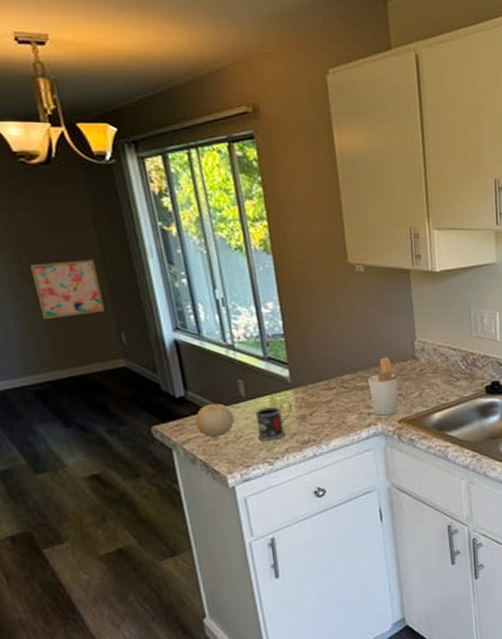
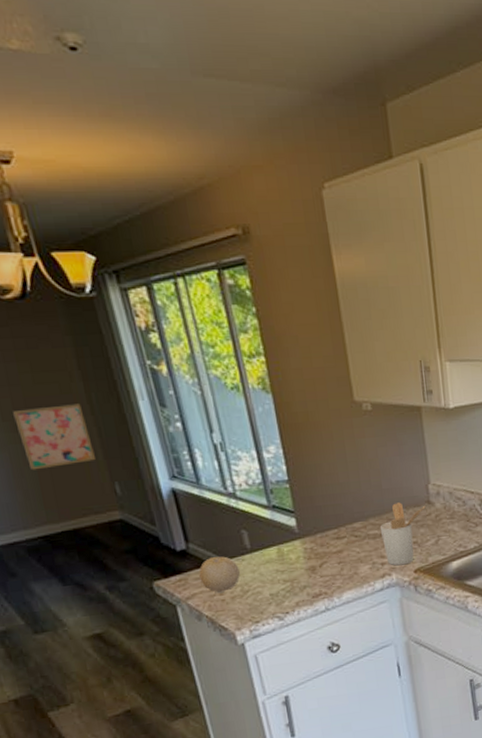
mug: present [255,401,292,442] -> none [262,552,301,595]

